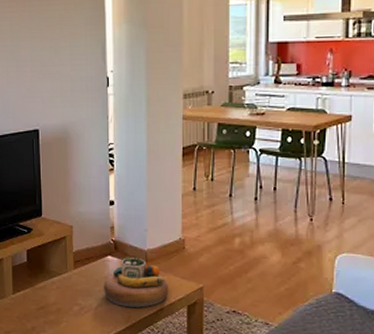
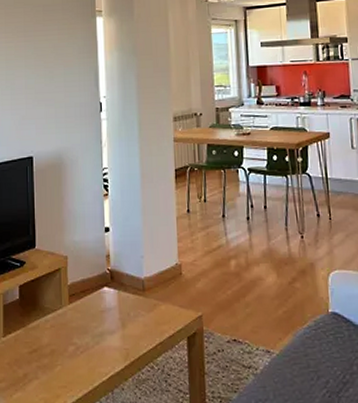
decorative bowl: present [104,255,169,308] -> none [100,285,168,343]

